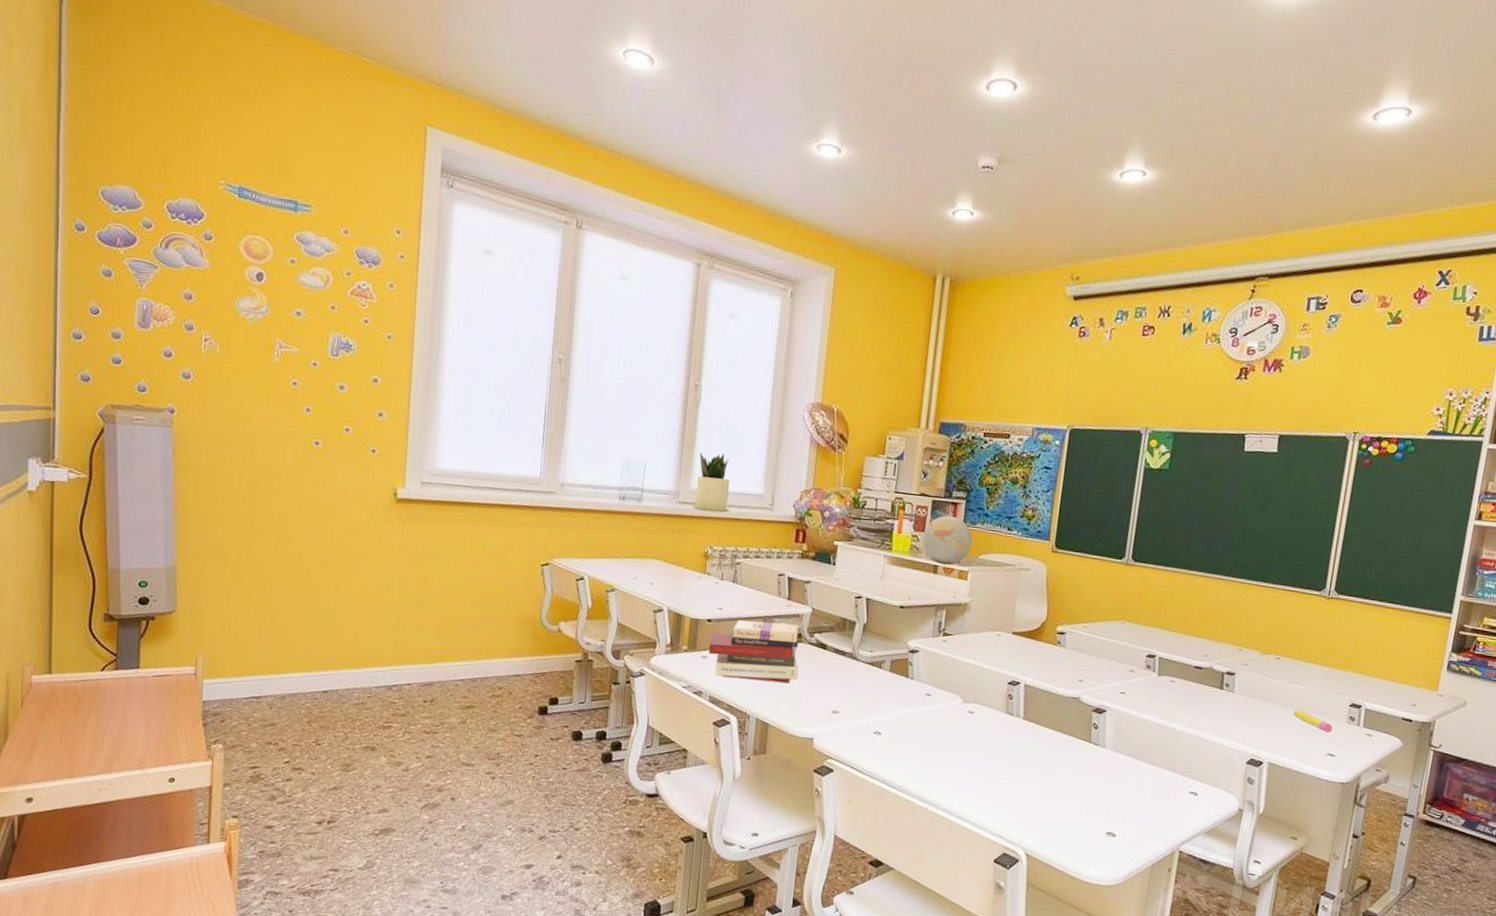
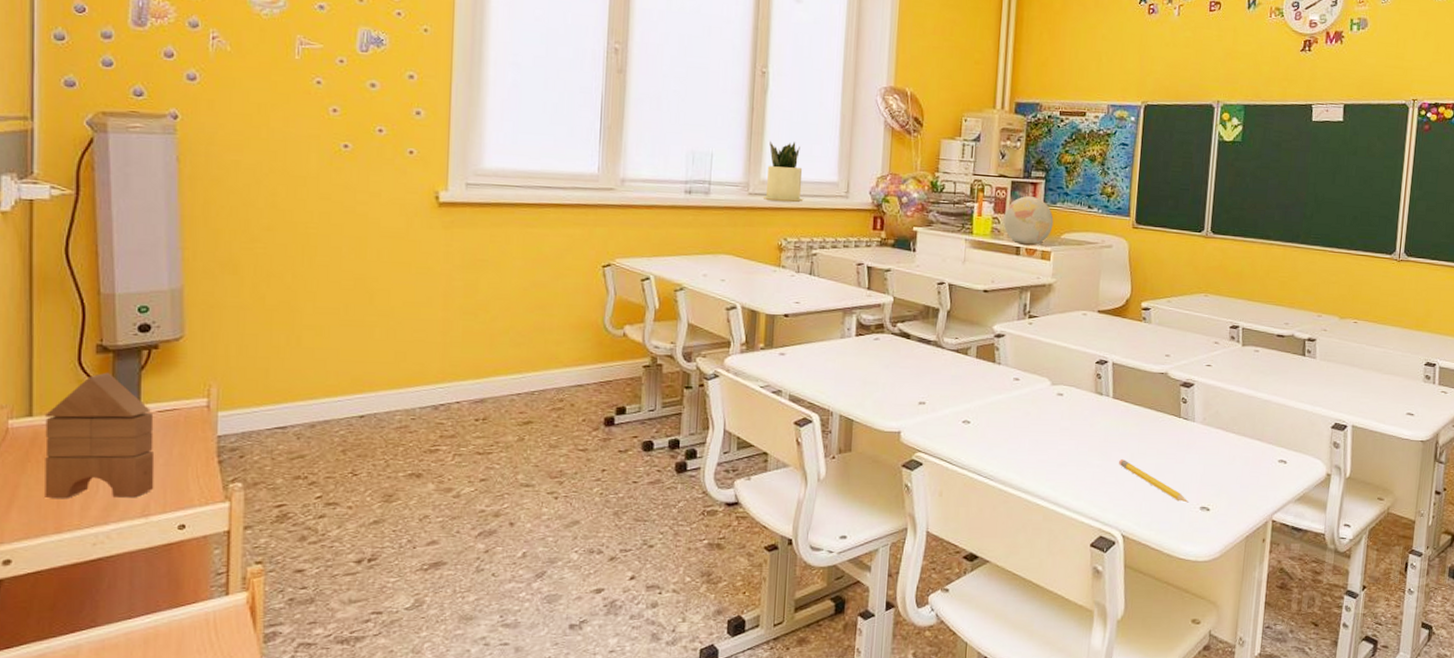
toy blocks: none [60,638,151,751] -> present [45,372,155,498]
books: present [708,619,799,684] -> none [786,313,883,377]
pencil: none [1026,779,1095,827] -> present [1119,458,1189,503]
pencil: present [1293,709,1333,733] -> none [1373,371,1411,392]

